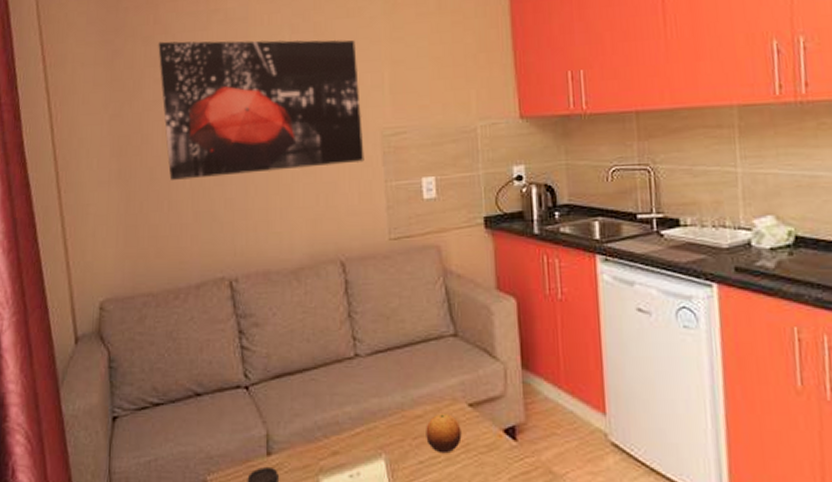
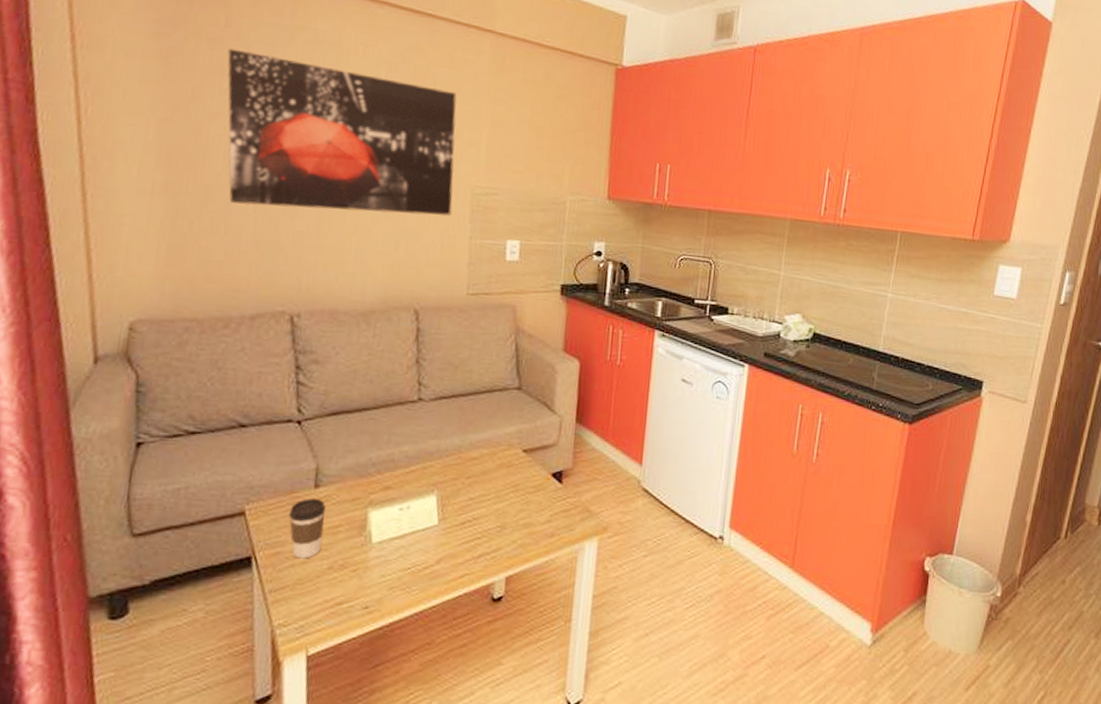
fruit: present [426,414,462,454] -> none [479,457,514,492]

